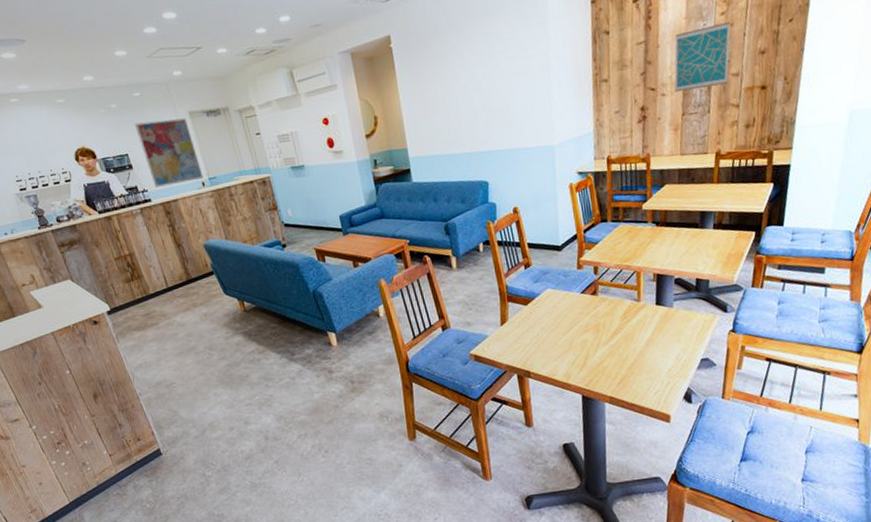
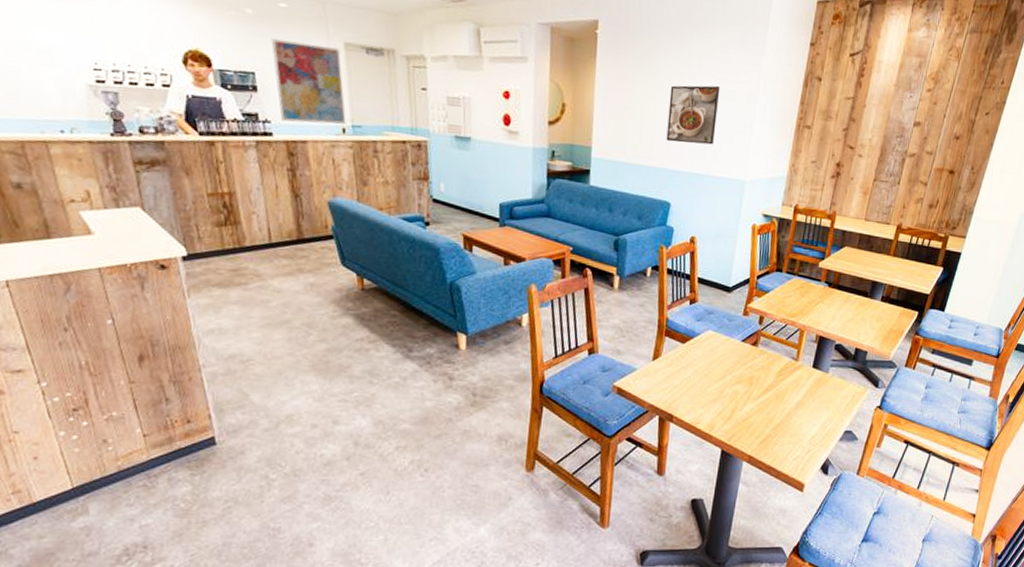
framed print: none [466,64,517,127] -> present [666,85,720,145]
wall art: present [674,21,731,92] -> none [871,98,934,160]

